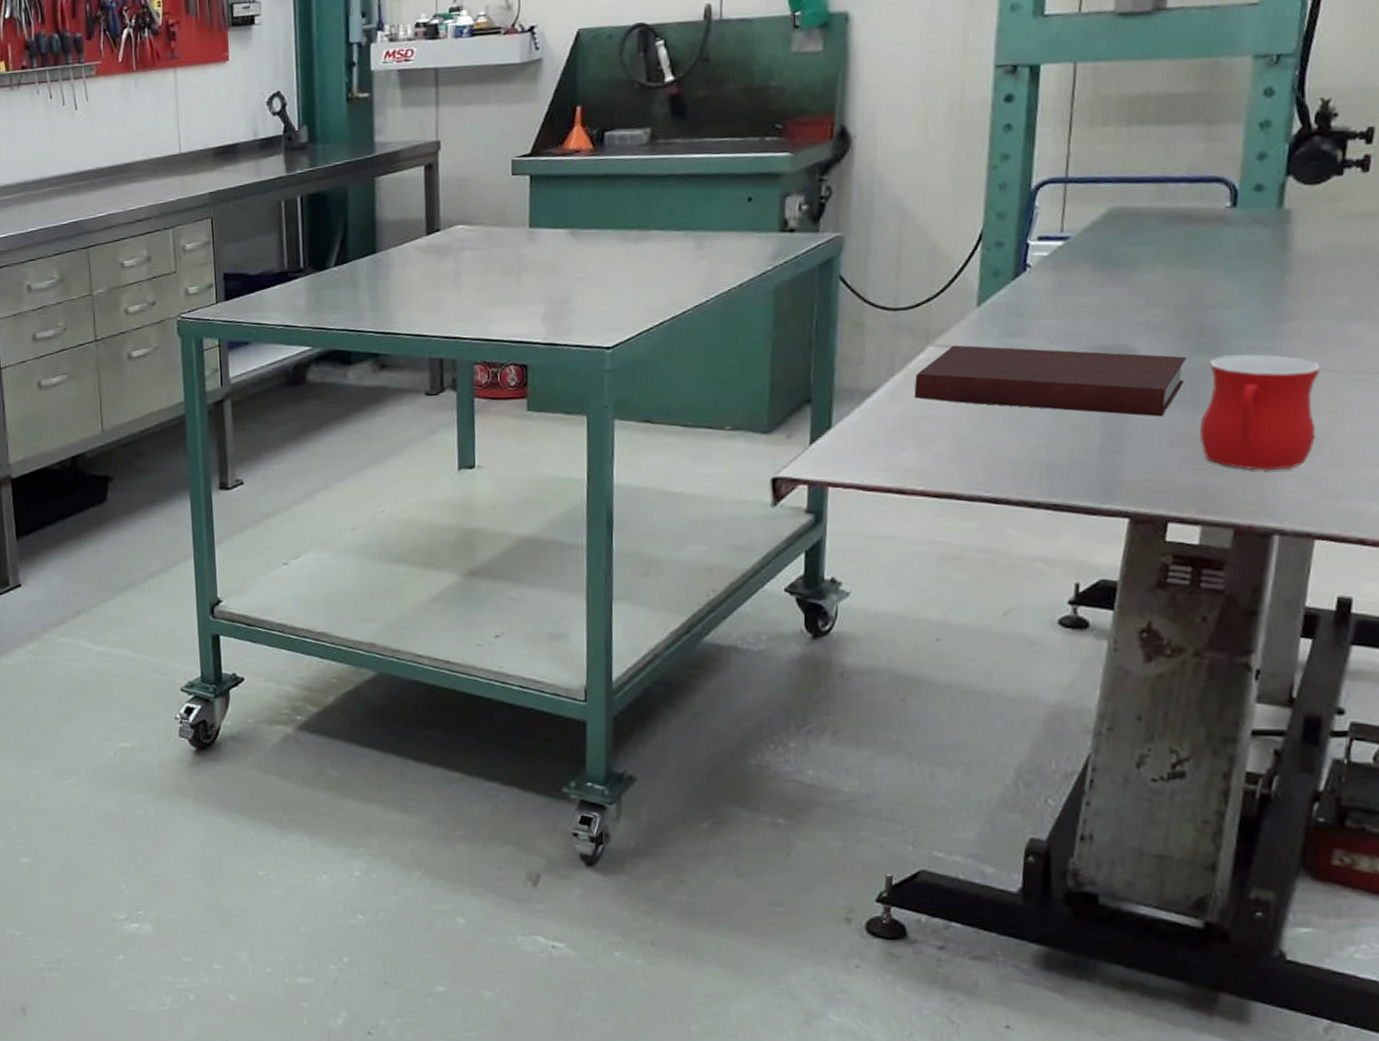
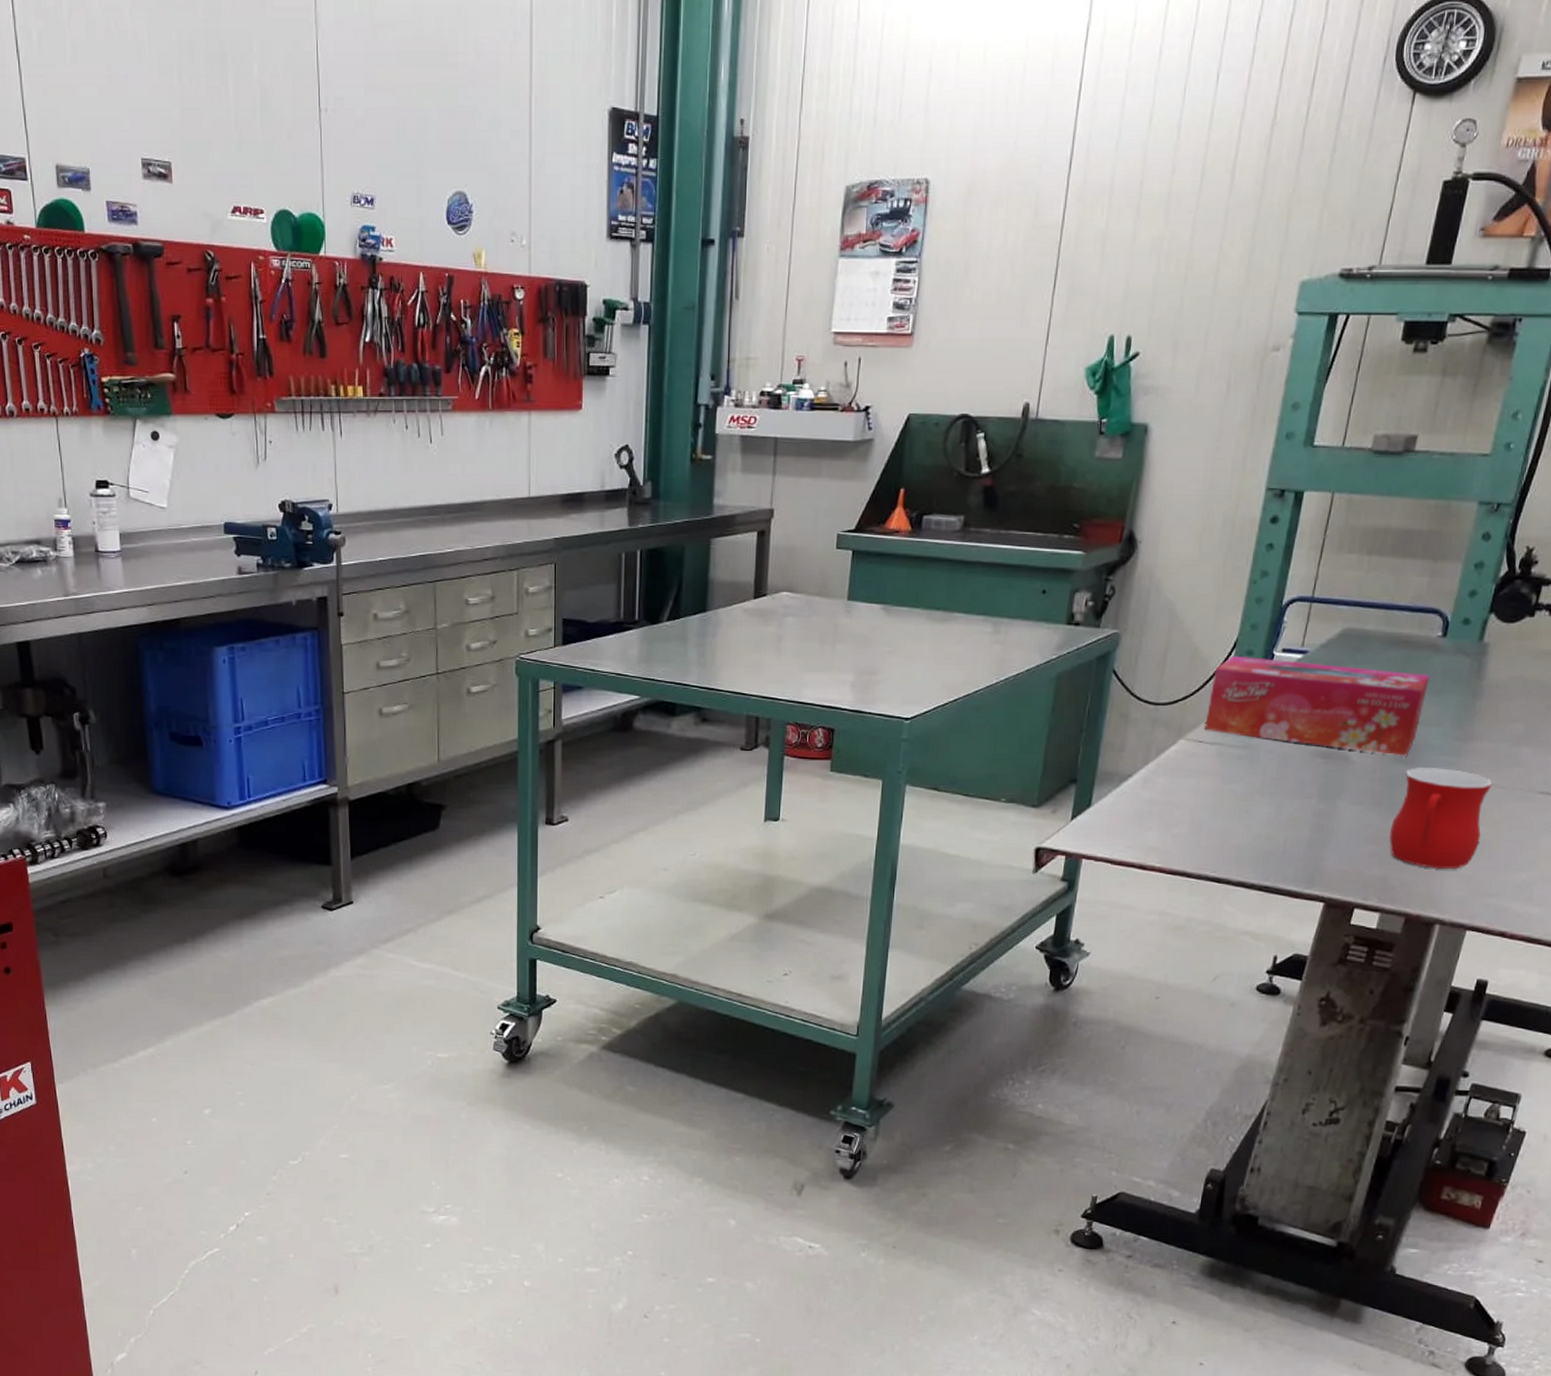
notebook: present [914,345,1187,417] -> none [1163,740,1389,817]
tissue box: none [956,249,1223,345] -> present [1204,655,1430,756]

